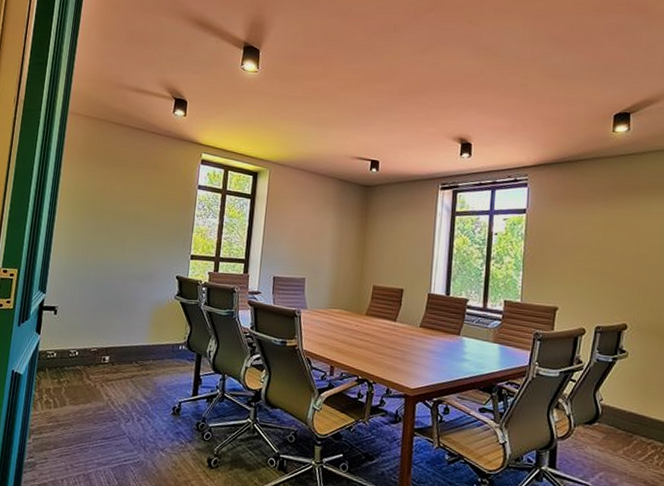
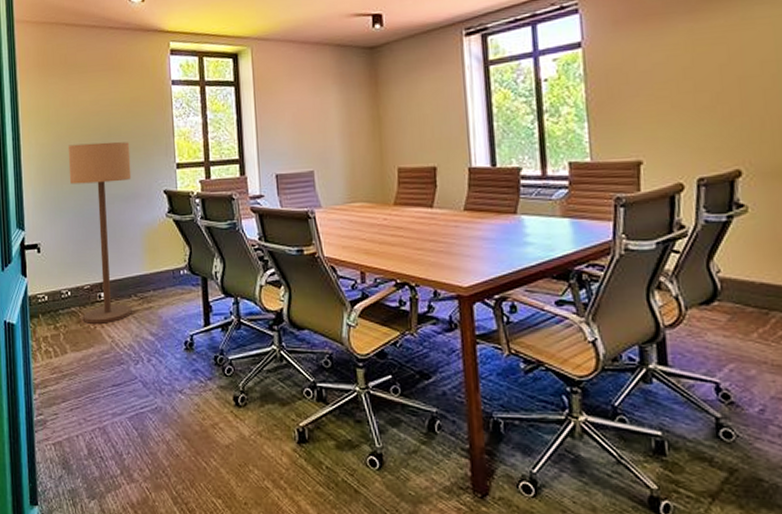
floor lamp: none [86,225,153,384] -> present [67,142,132,324]

